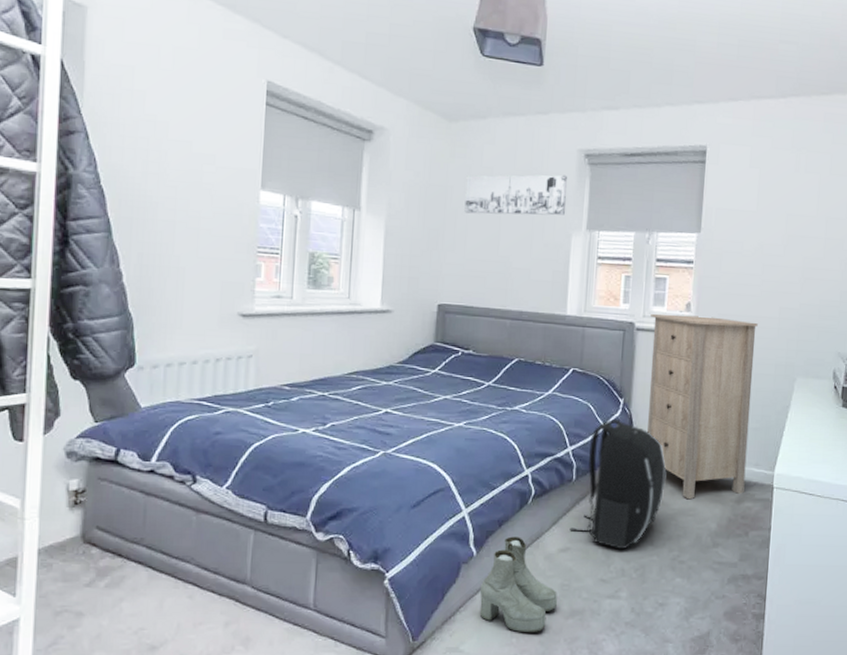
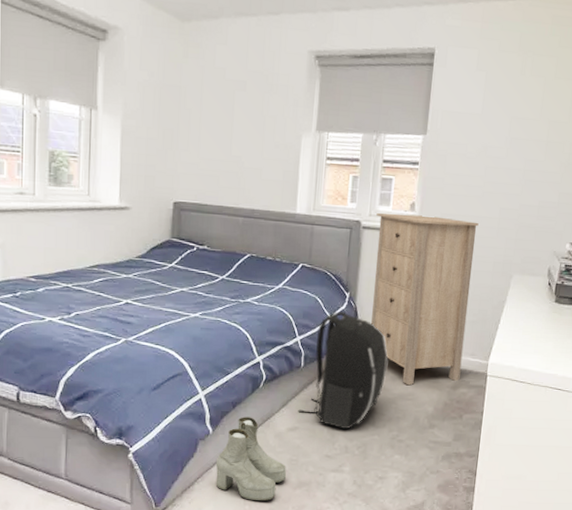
wall art: present [464,174,567,216] -> none [198,76,298,117]

